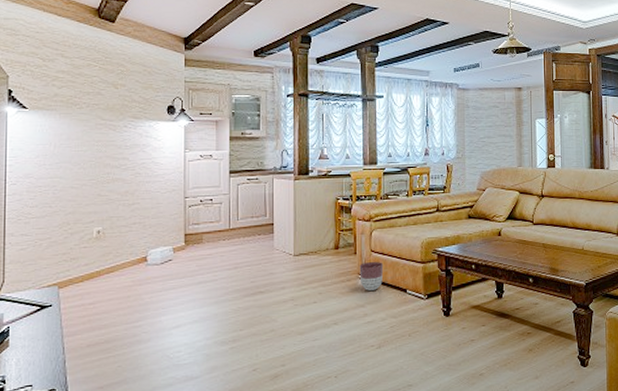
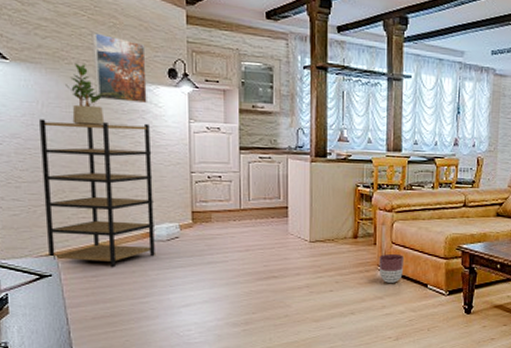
shelving unit: none [50,156,150,295] -> present [39,119,155,268]
potted plant: none [76,108,109,161] -> present [66,63,105,125]
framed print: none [101,80,148,138] -> present [91,32,147,103]

